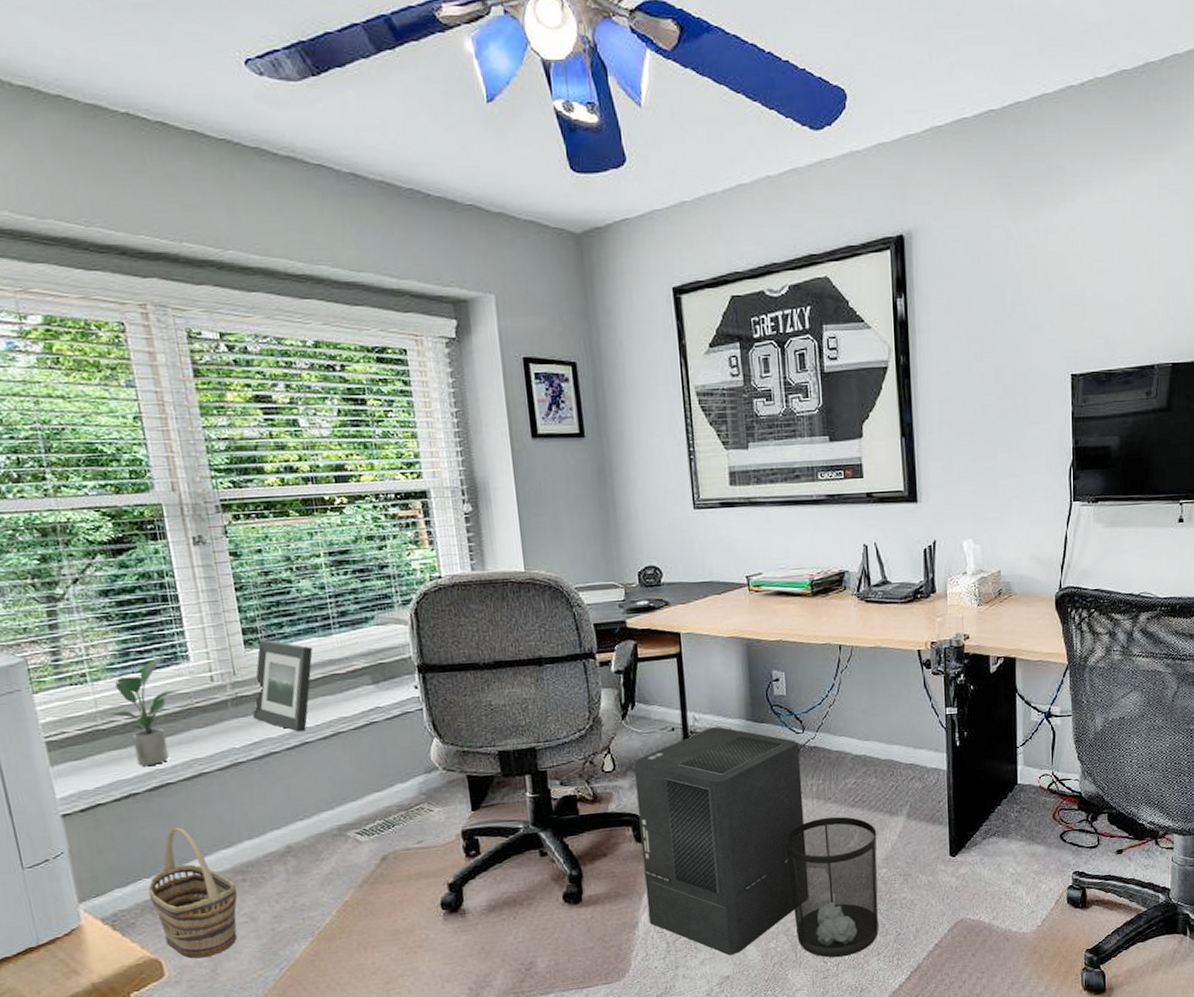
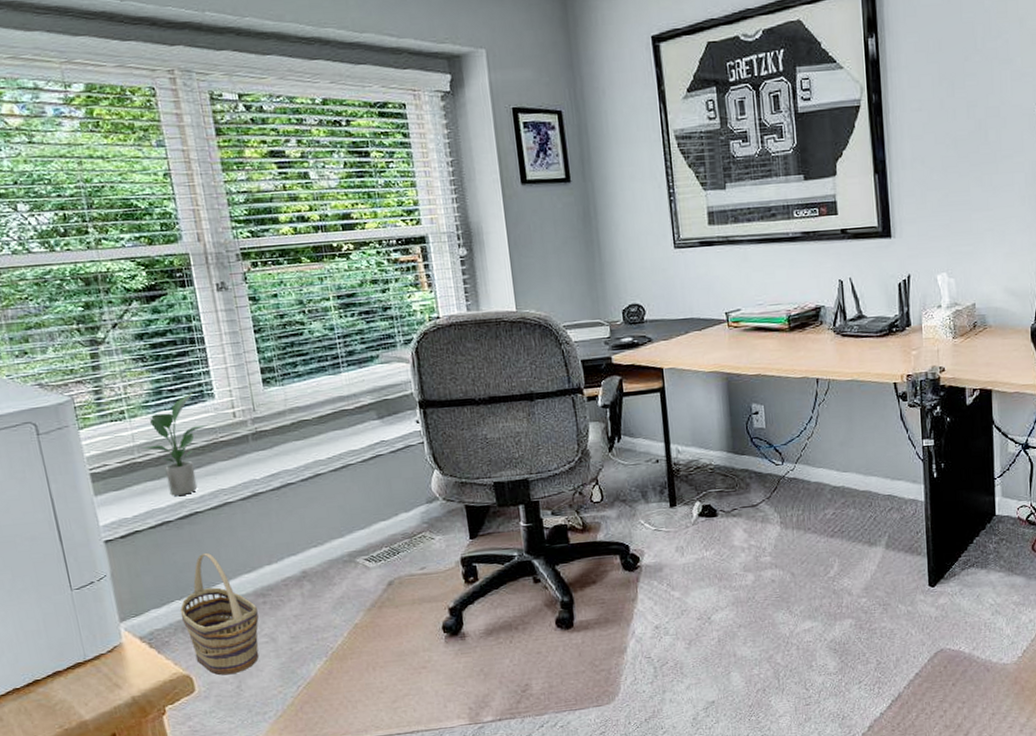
picture frame: present [252,639,313,732] -> none [270,378,324,465]
computer tower: present [633,727,808,956] -> none [620,459,790,681]
waste bin: present [785,816,879,958] -> none [766,546,860,685]

